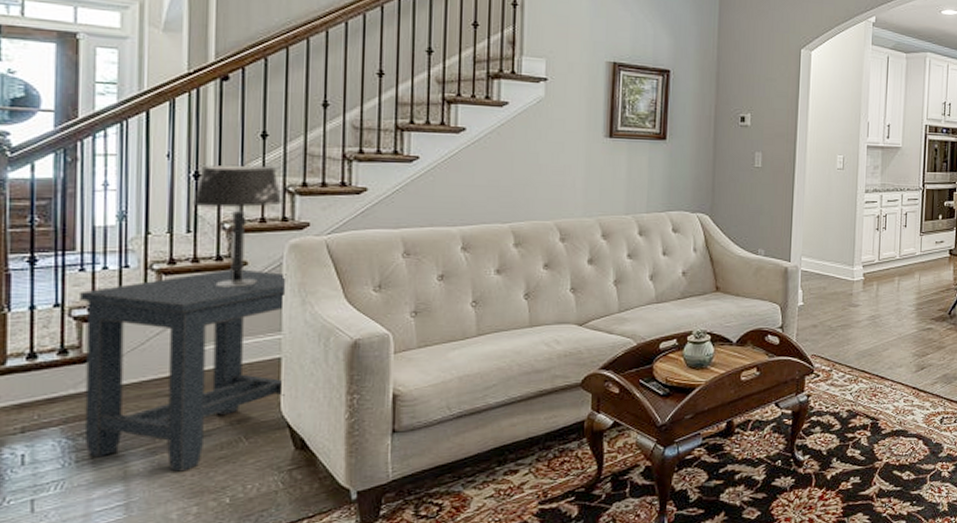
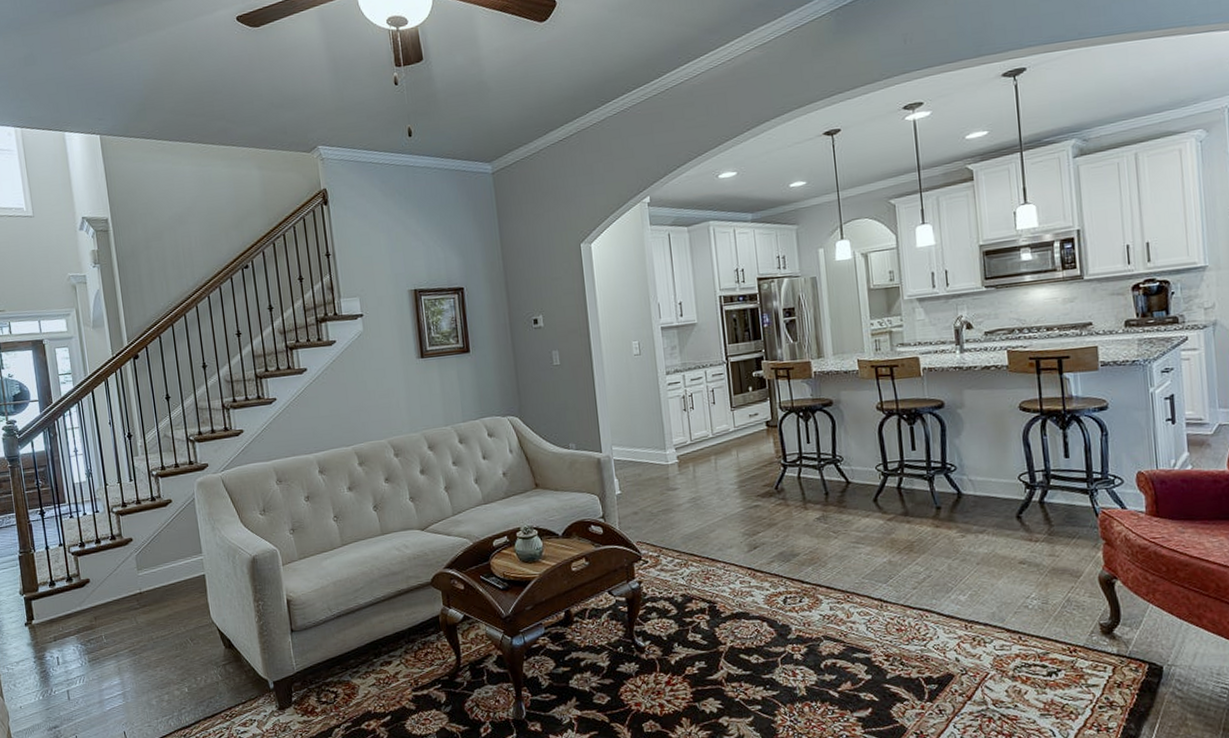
side table: present [80,269,287,472] -> none [73,506,212,668]
table lamp: present [193,164,282,287] -> none [130,421,187,522]

